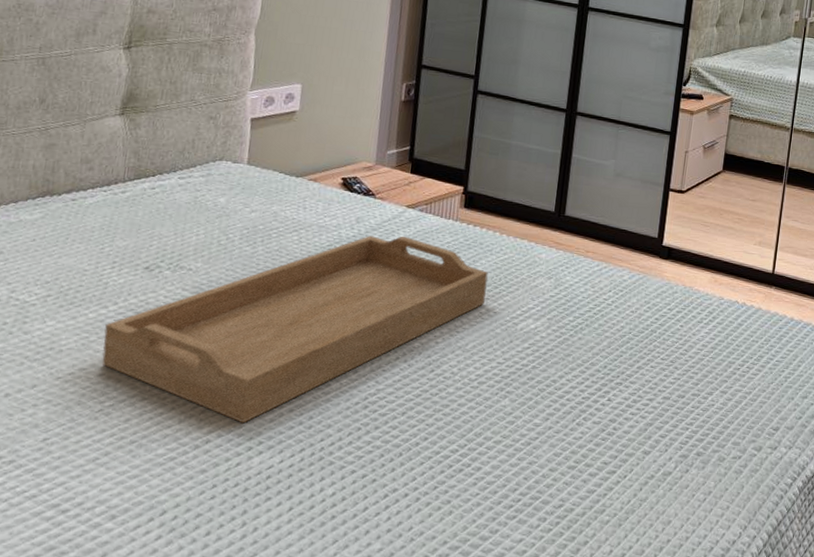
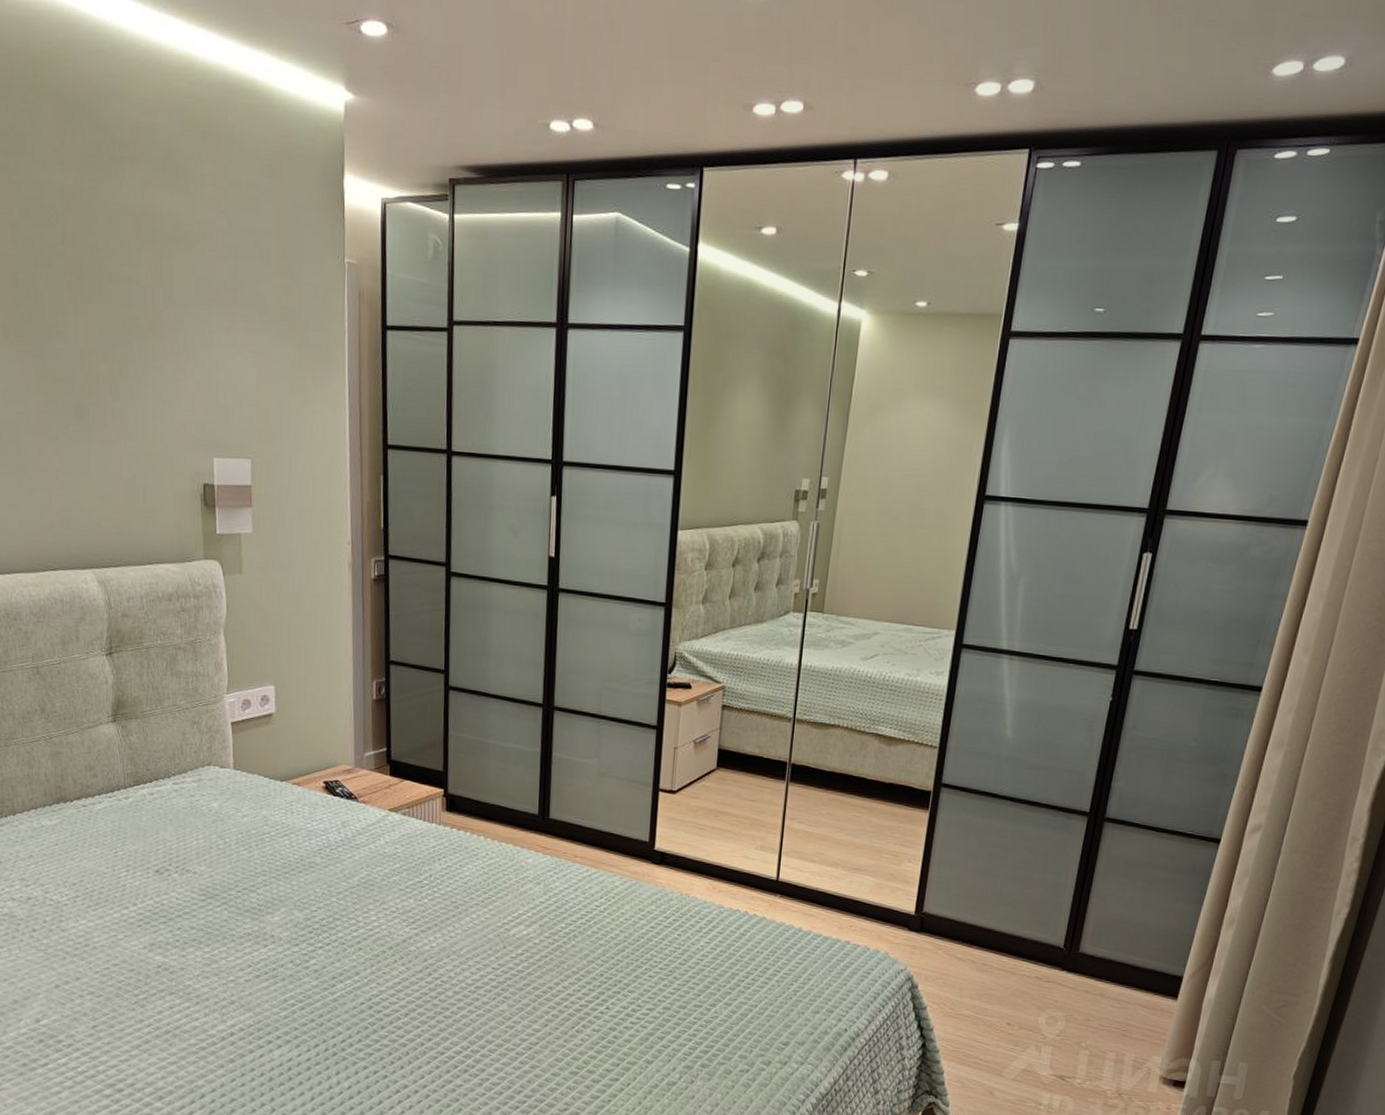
serving tray: present [102,236,488,424] -> none [129,840,476,1019]

